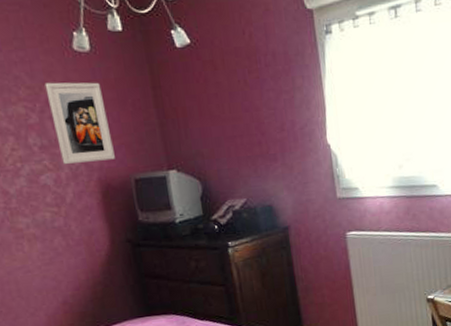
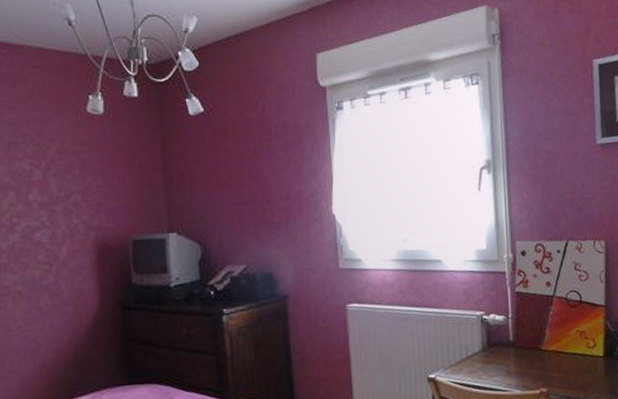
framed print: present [44,82,115,165] -> none [53,141,115,223]

